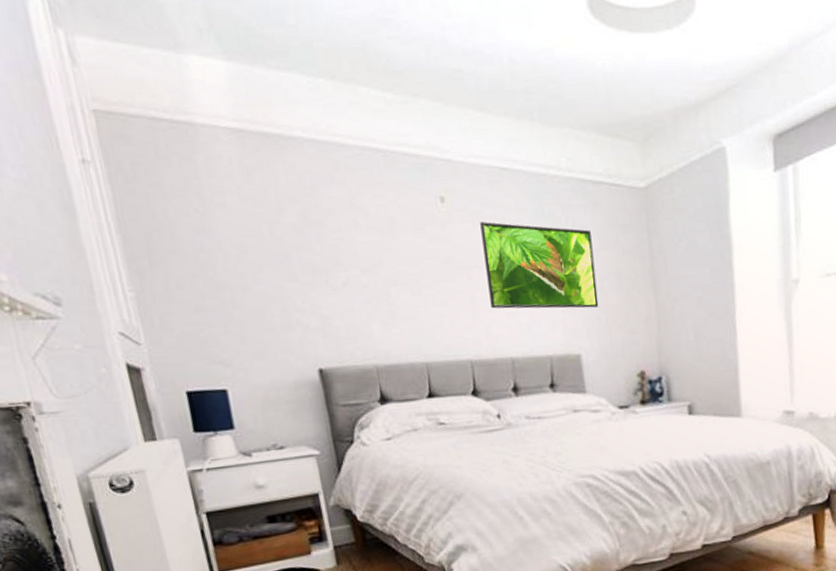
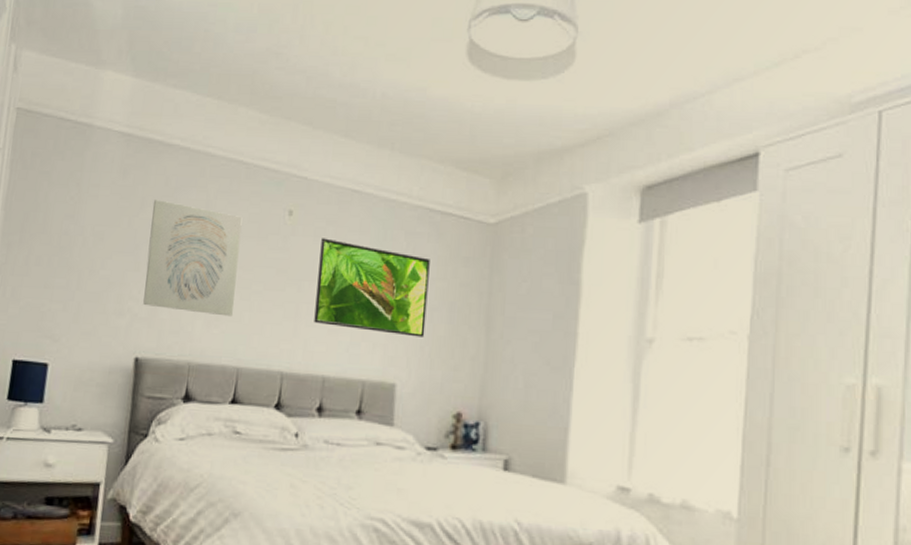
wall art: none [291,201,409,316] -> present [143,200,243,317]

